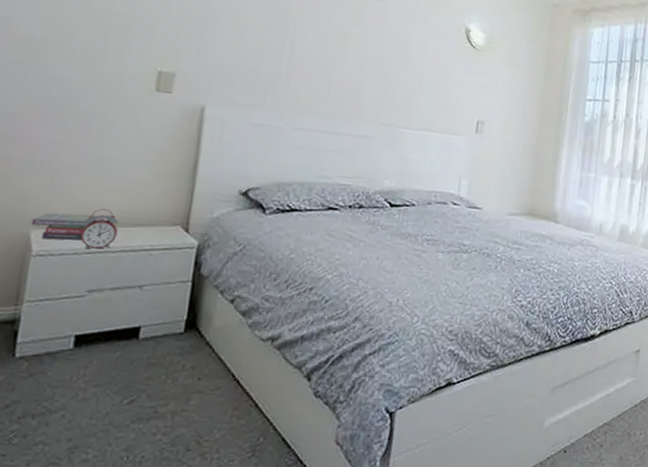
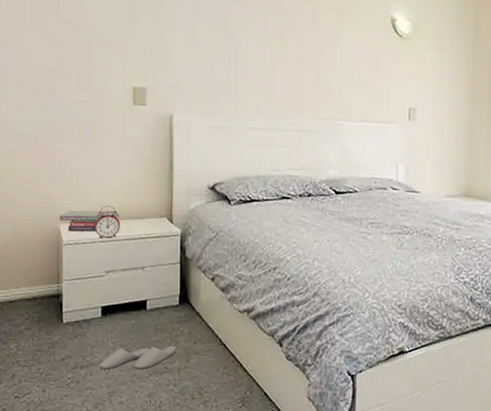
slippers: none [60,383,174,417] -> present [99,345,177,370]

